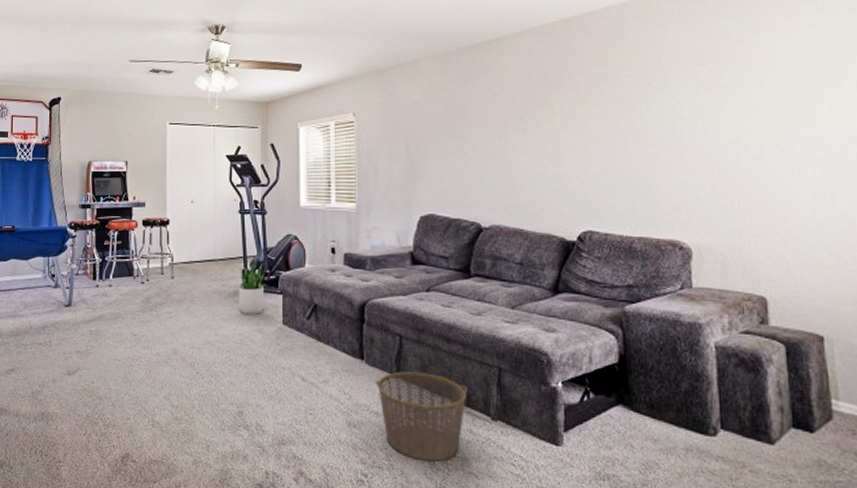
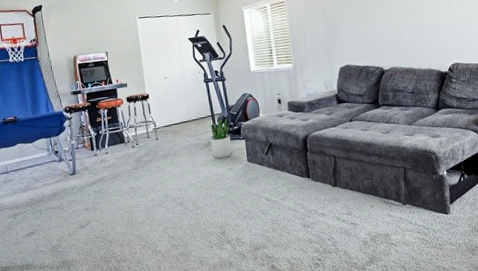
basket: present [376,371,467,462] -> none [320,179,385,242]

